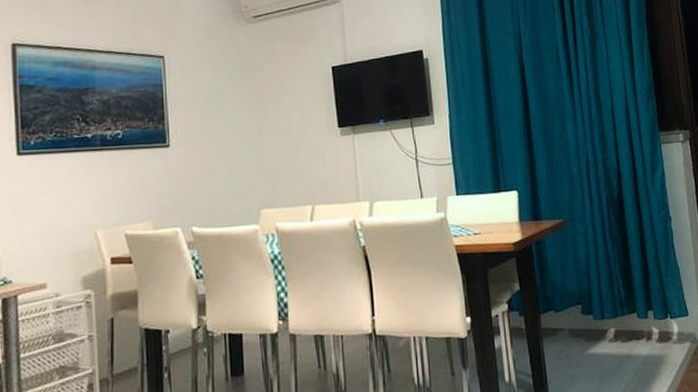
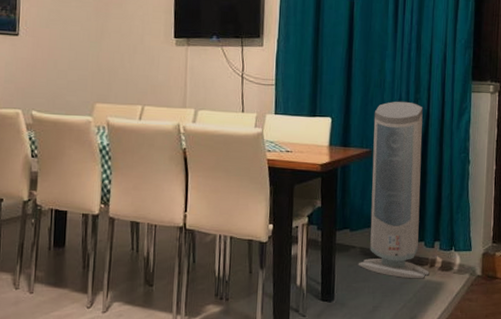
air purifier: none [562,162,648,357] -> present [358,101,430,279]

